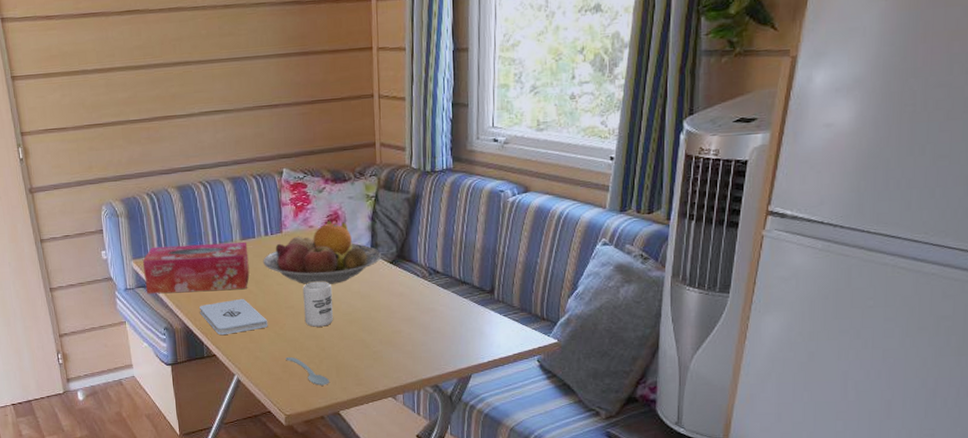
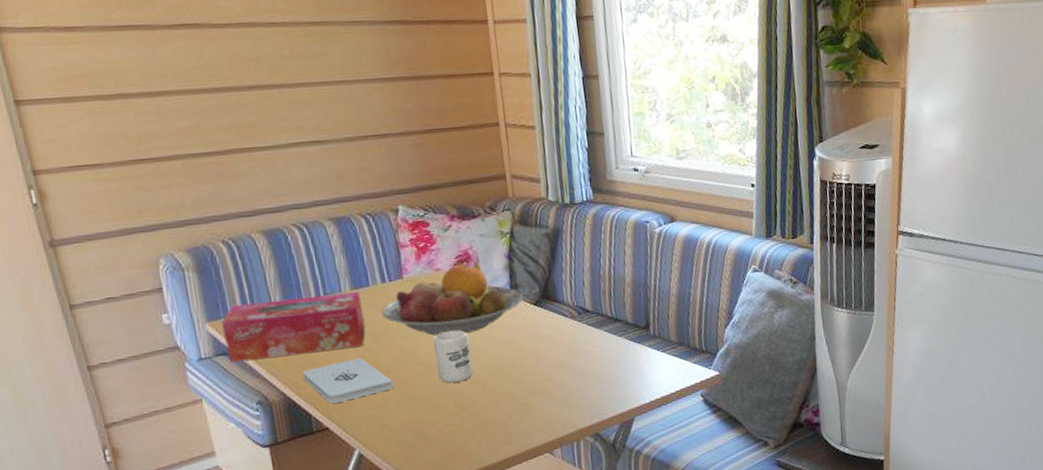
spoon: present [285,356,329,386] -> none [418,420,474,450]

